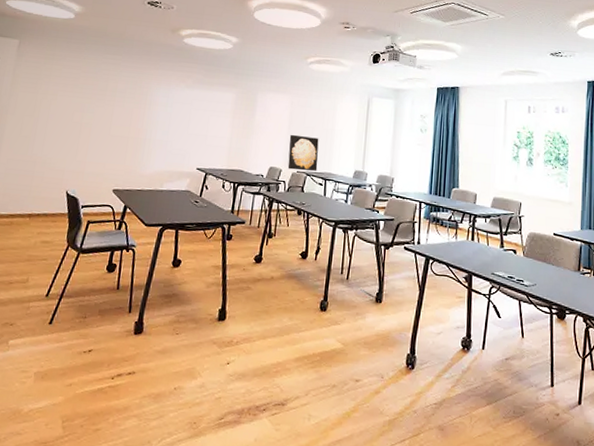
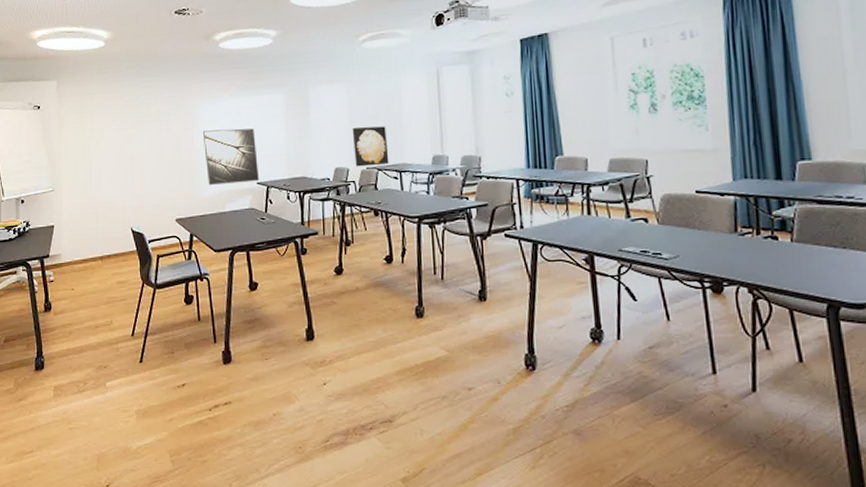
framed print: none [150,113,203,168] -> present [203,128,259,185]

